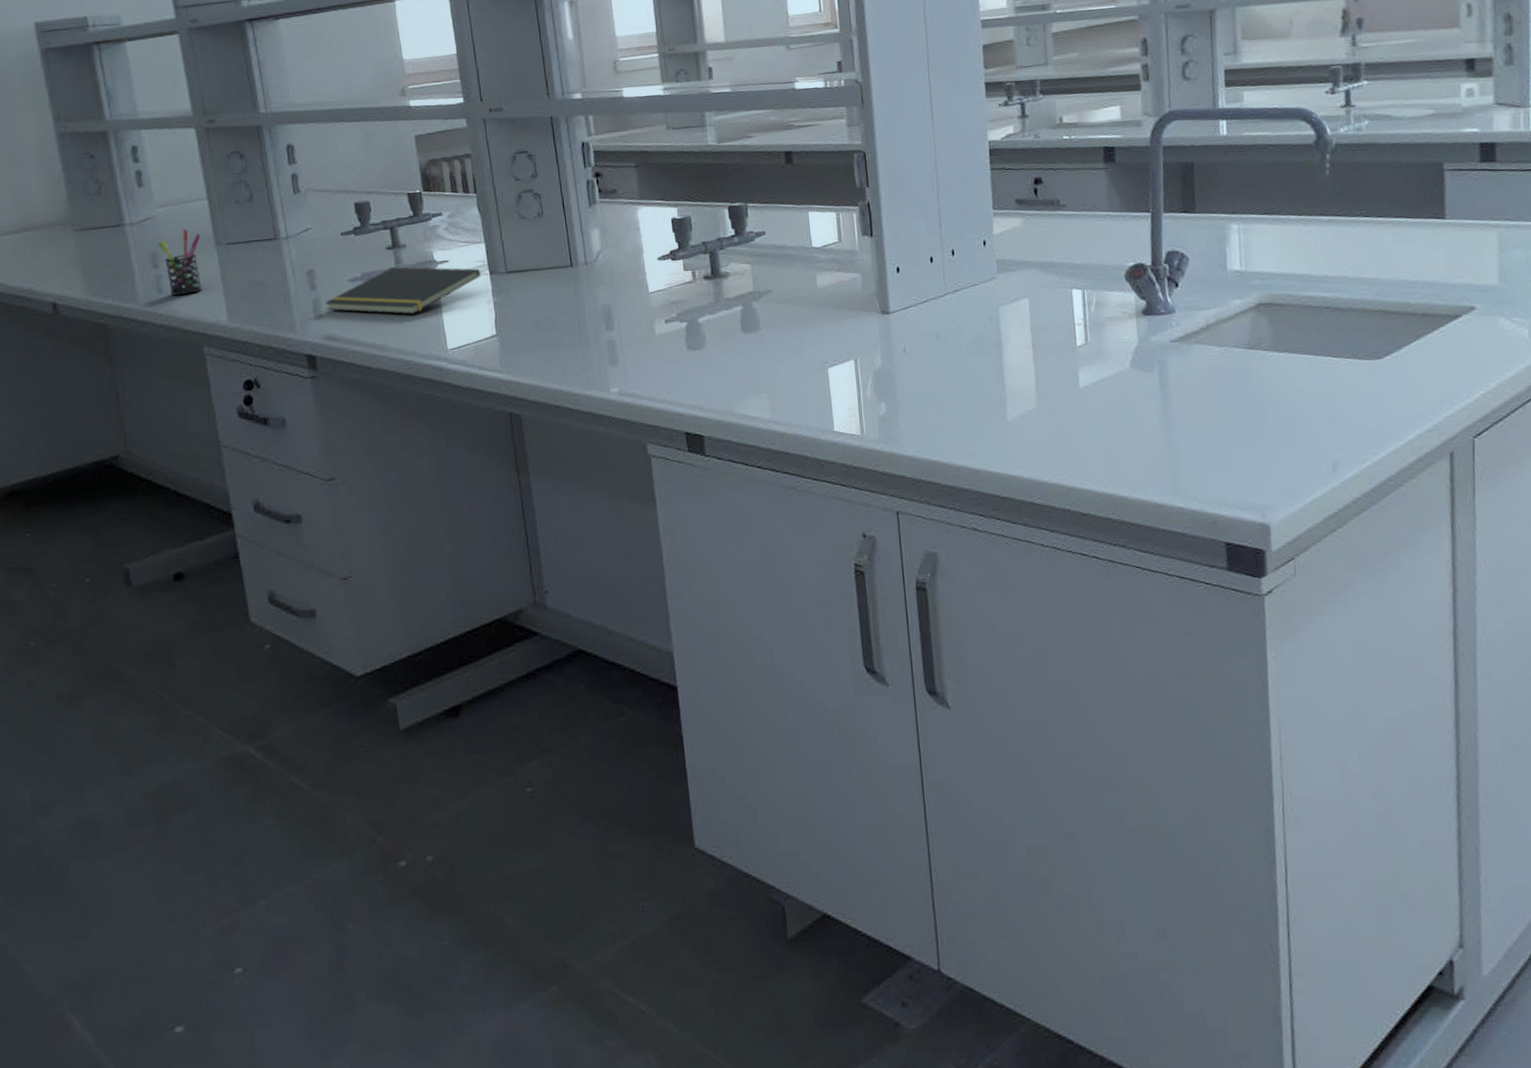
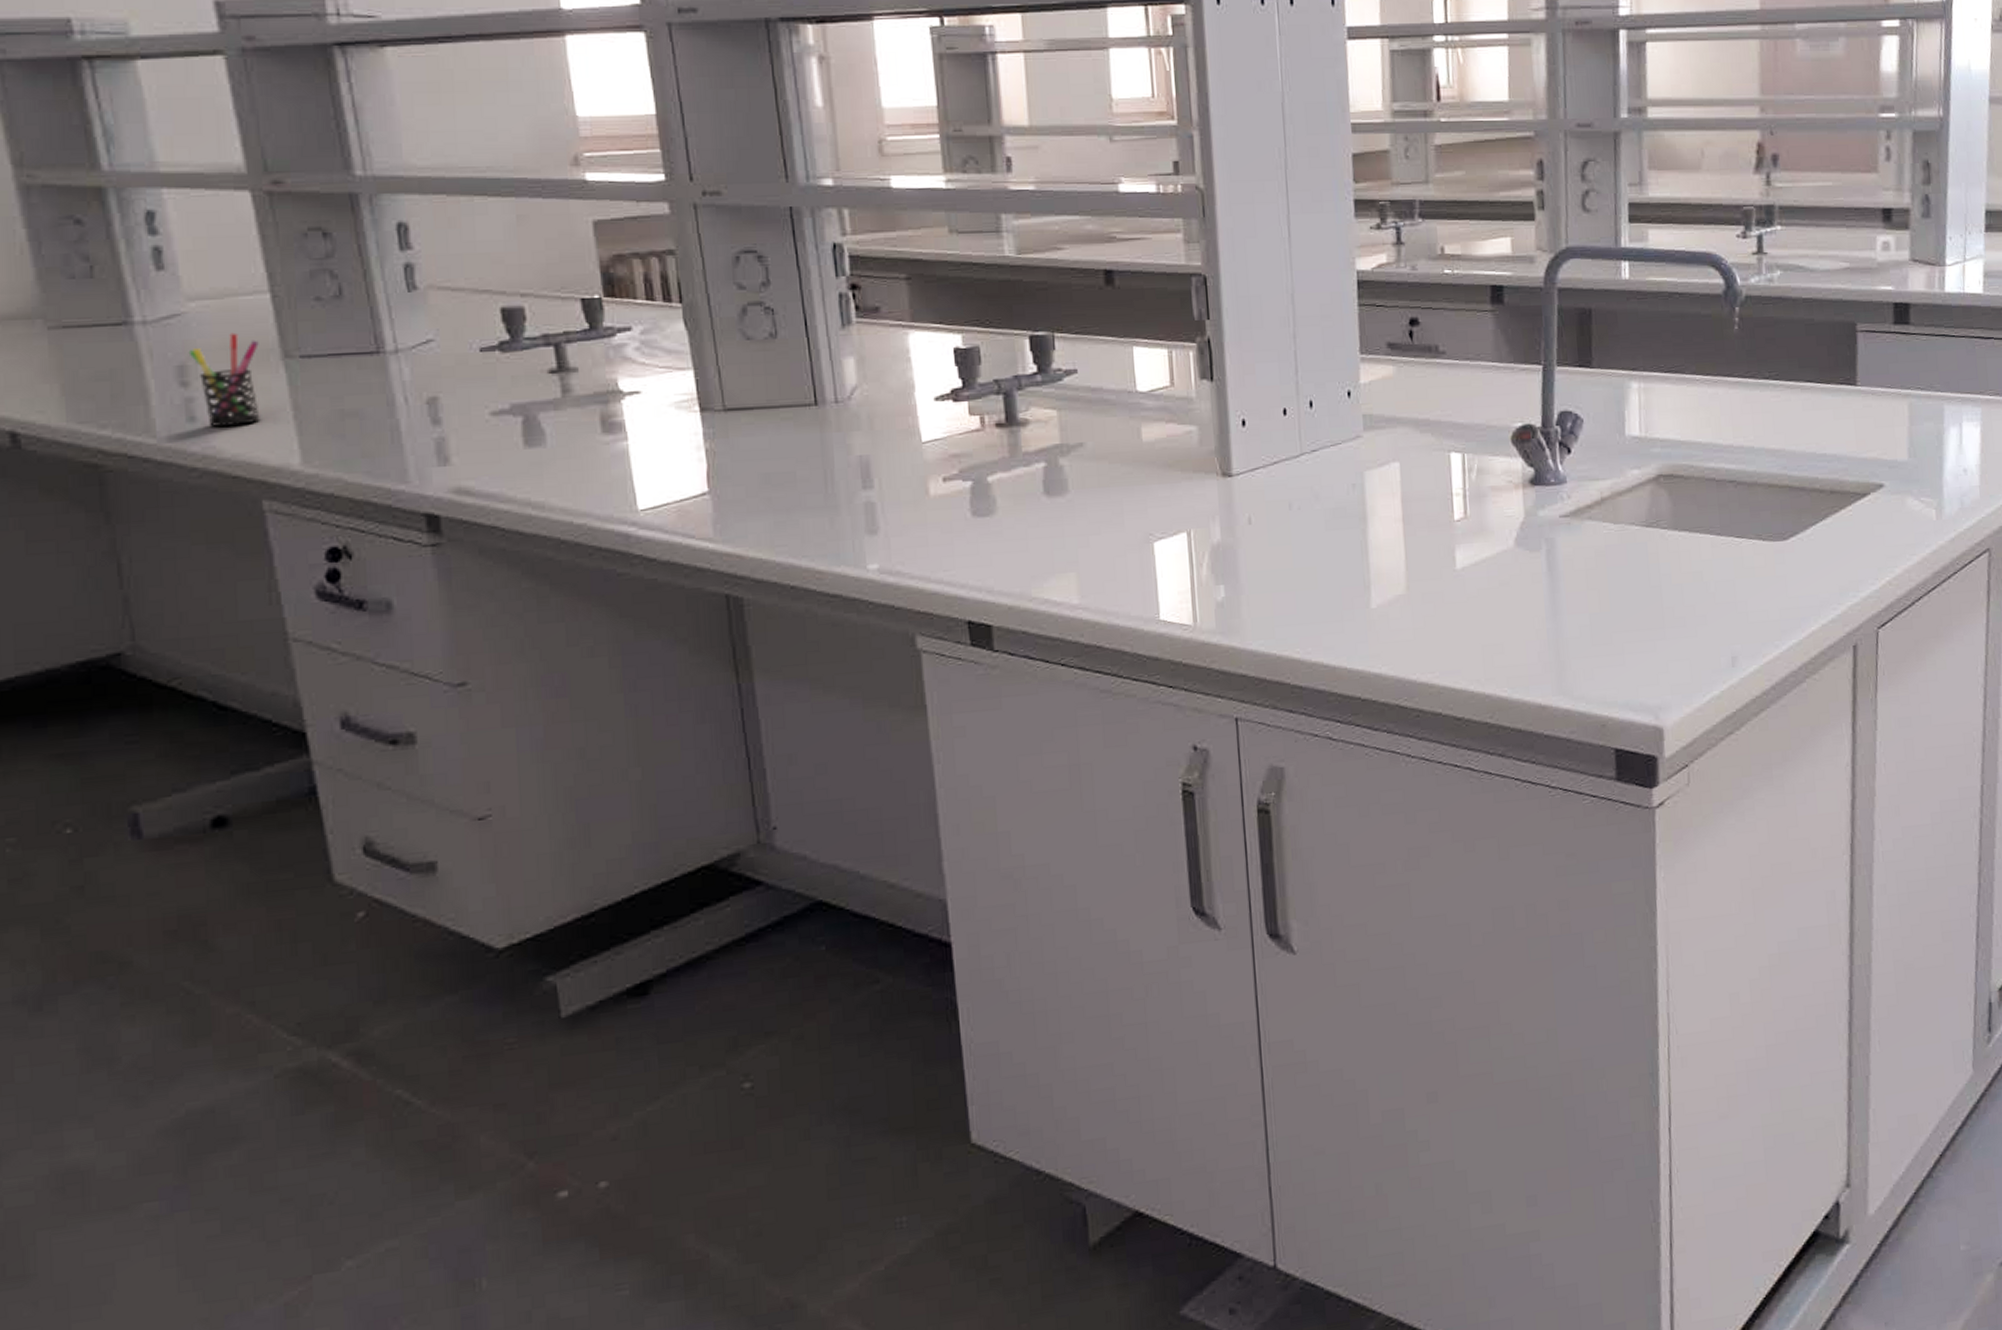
notepad: present [324,267,481,315] -> none [454,397,688,463]

